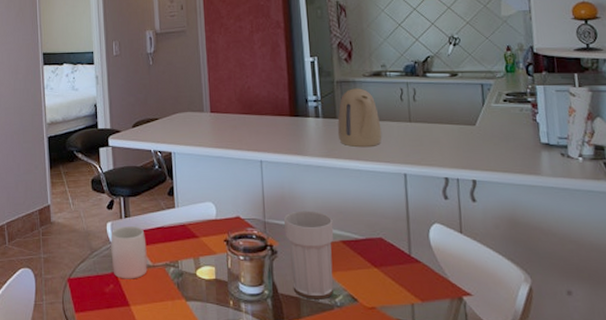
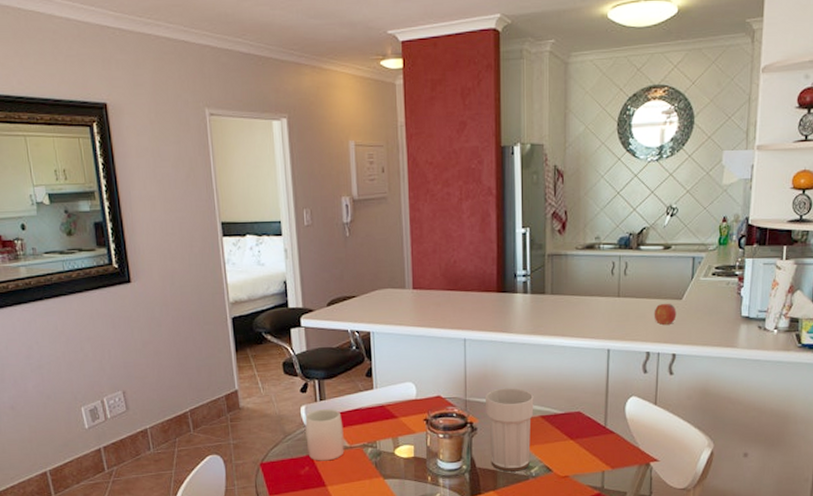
kettle: present [337,88,382,148] -> none [545,262,590,324]
fruit: none [448,129,472,150] -> present [654,304,677,325]

